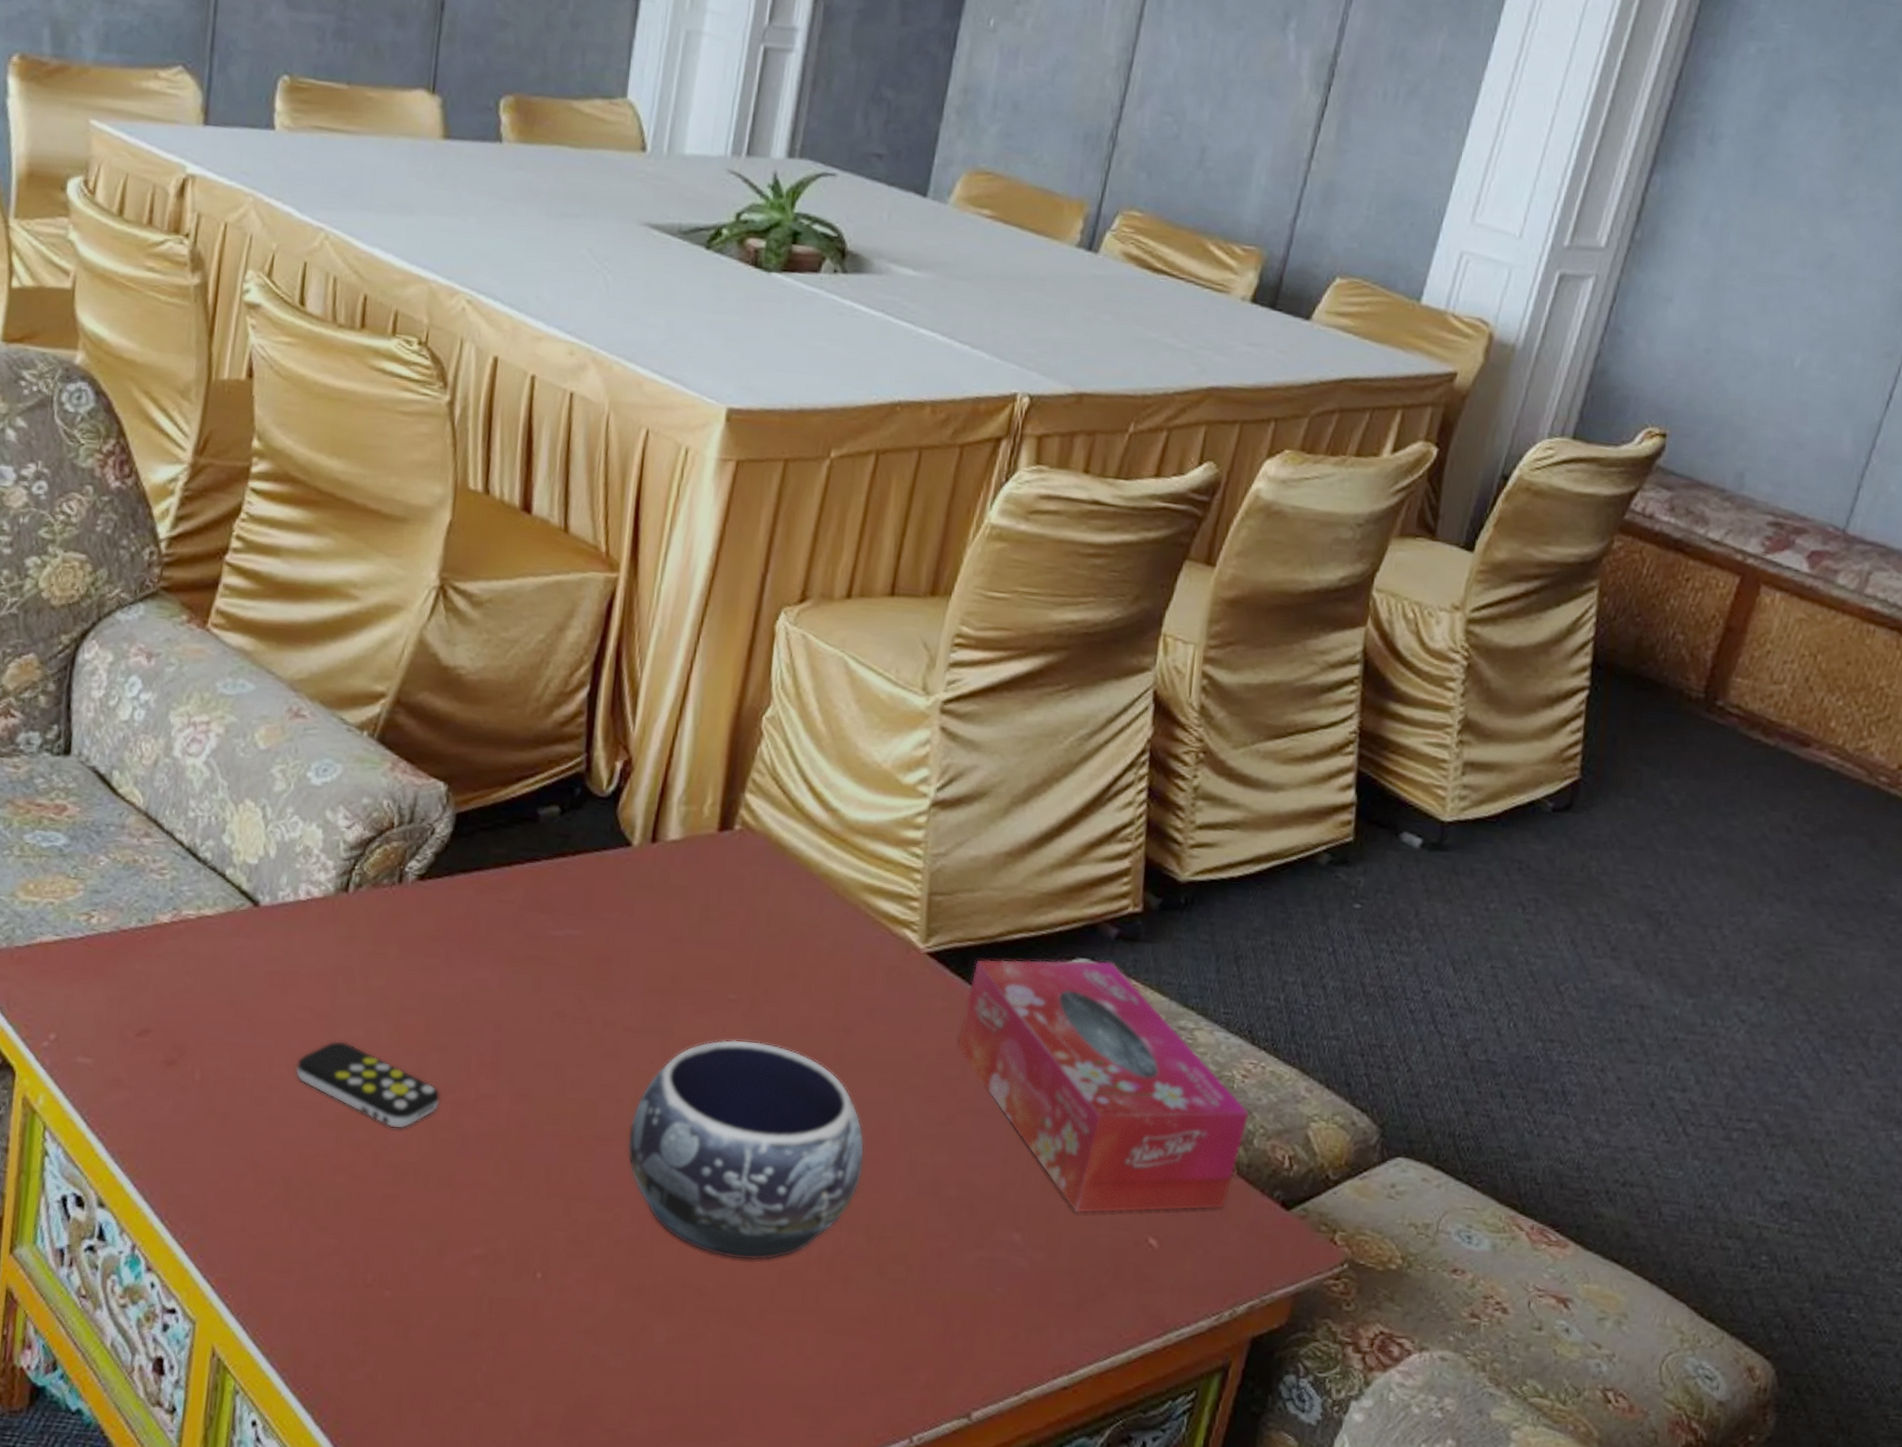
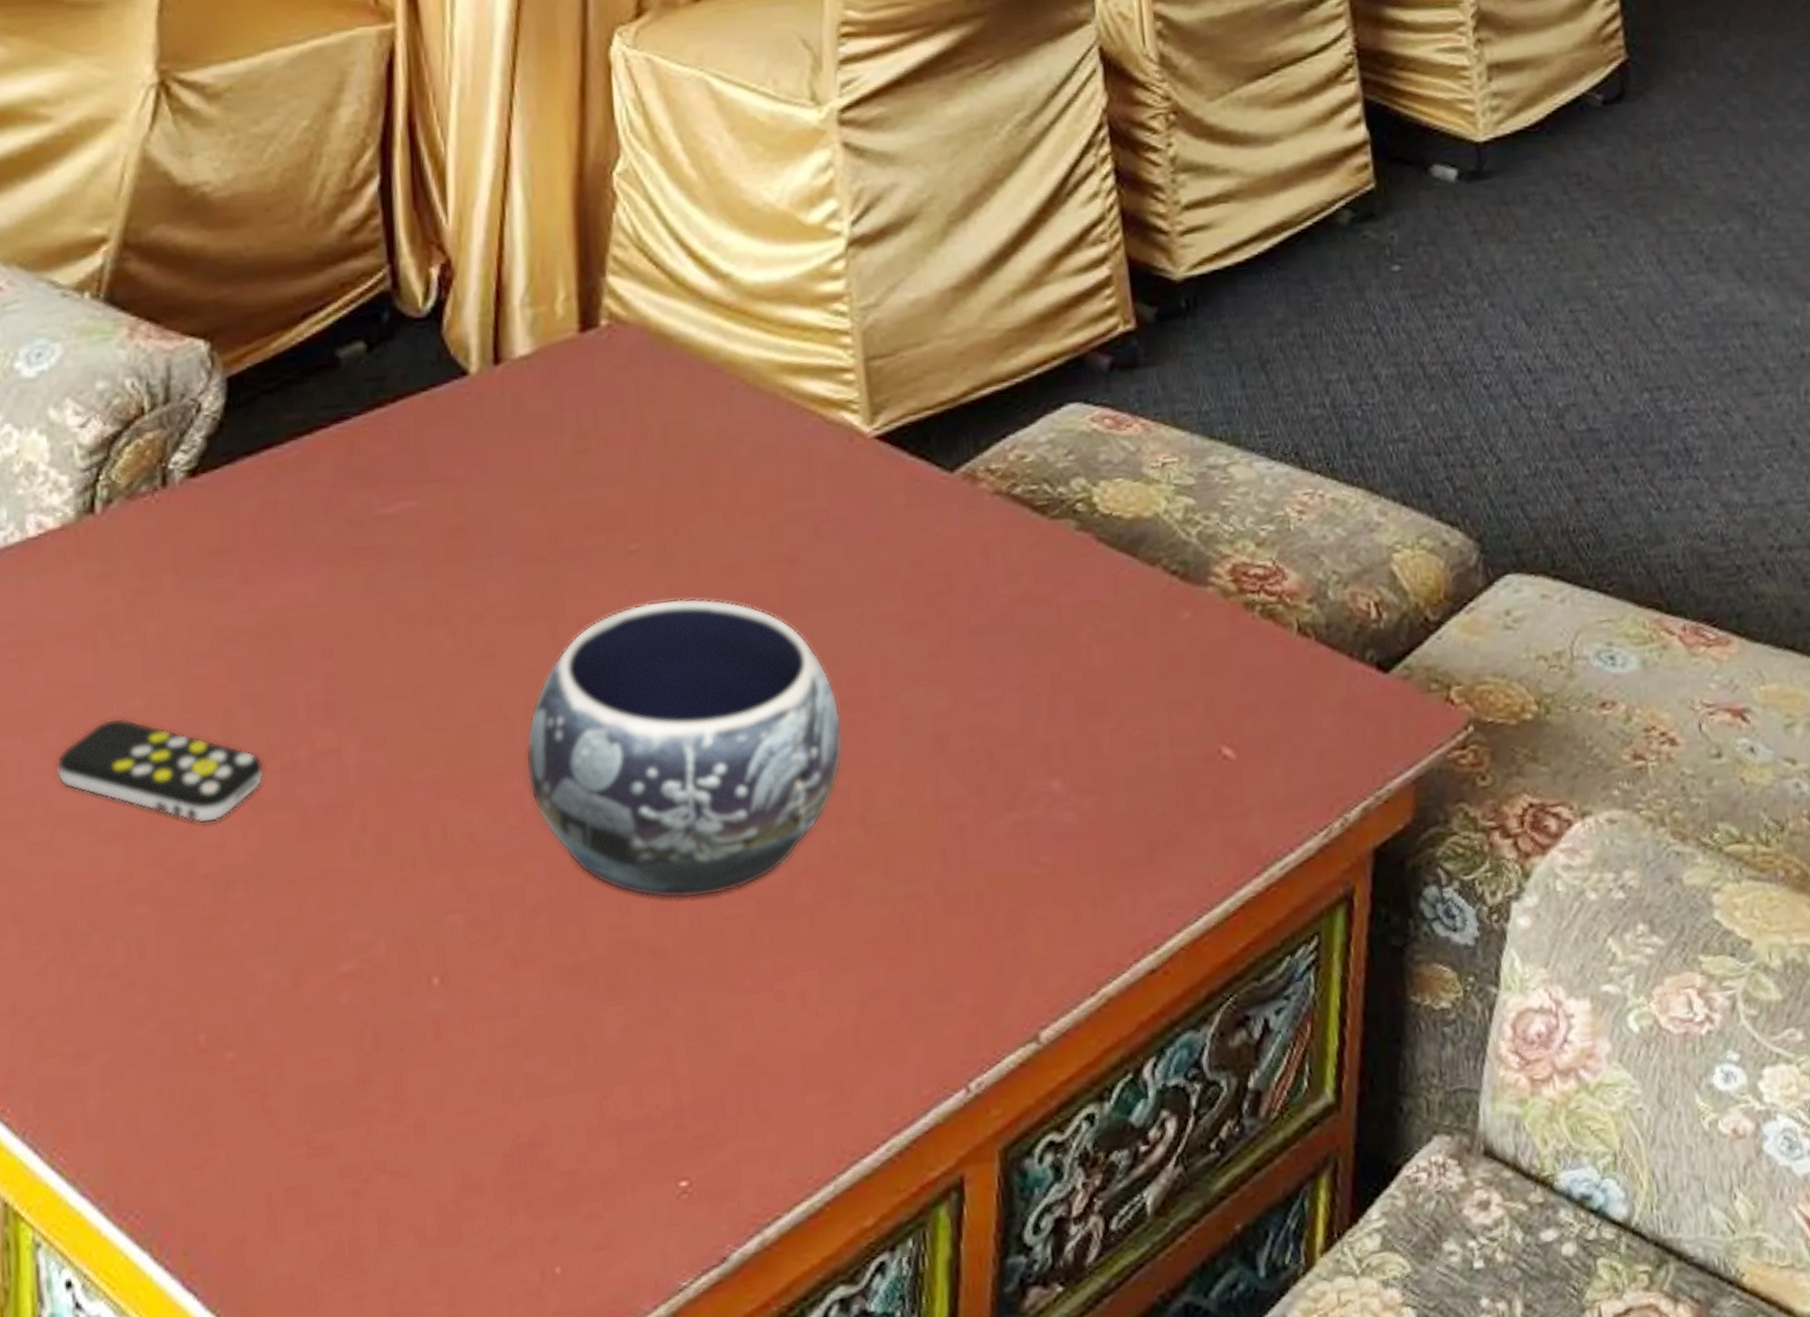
tissue box: present [957,959,1250,1214] -> none [935,399,1317,735]

